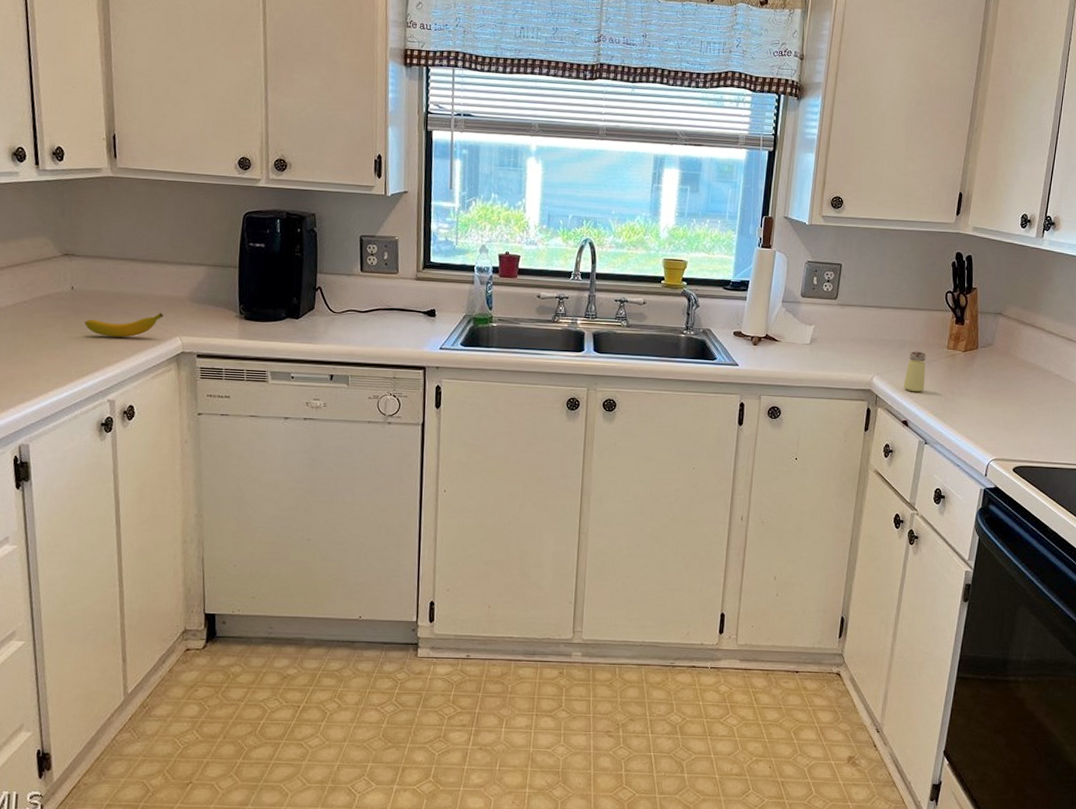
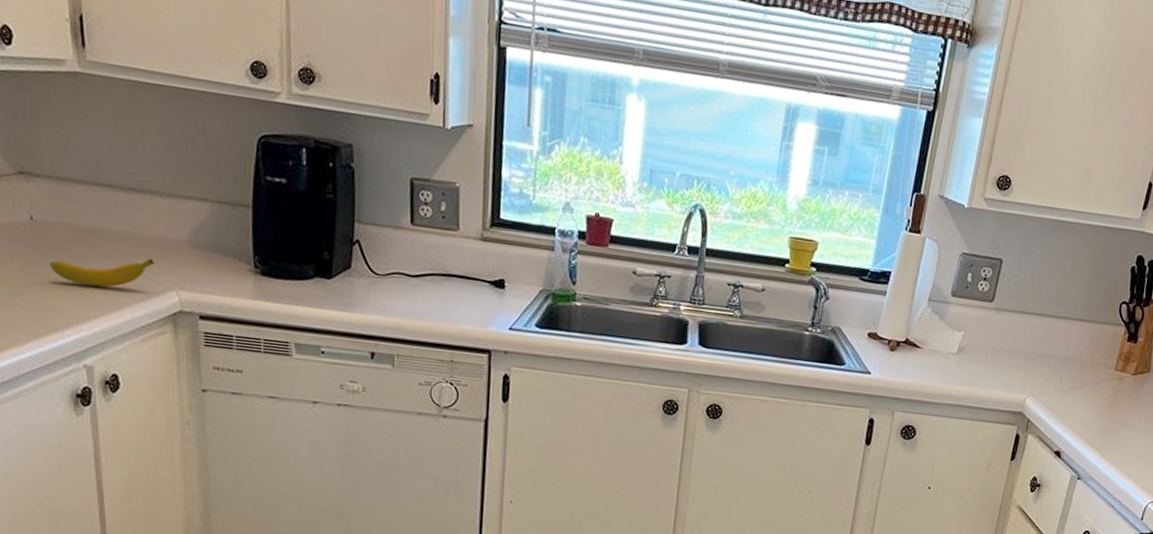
saltshaker: present [903,351,926,393] -> none [1060,370,1090,419]

